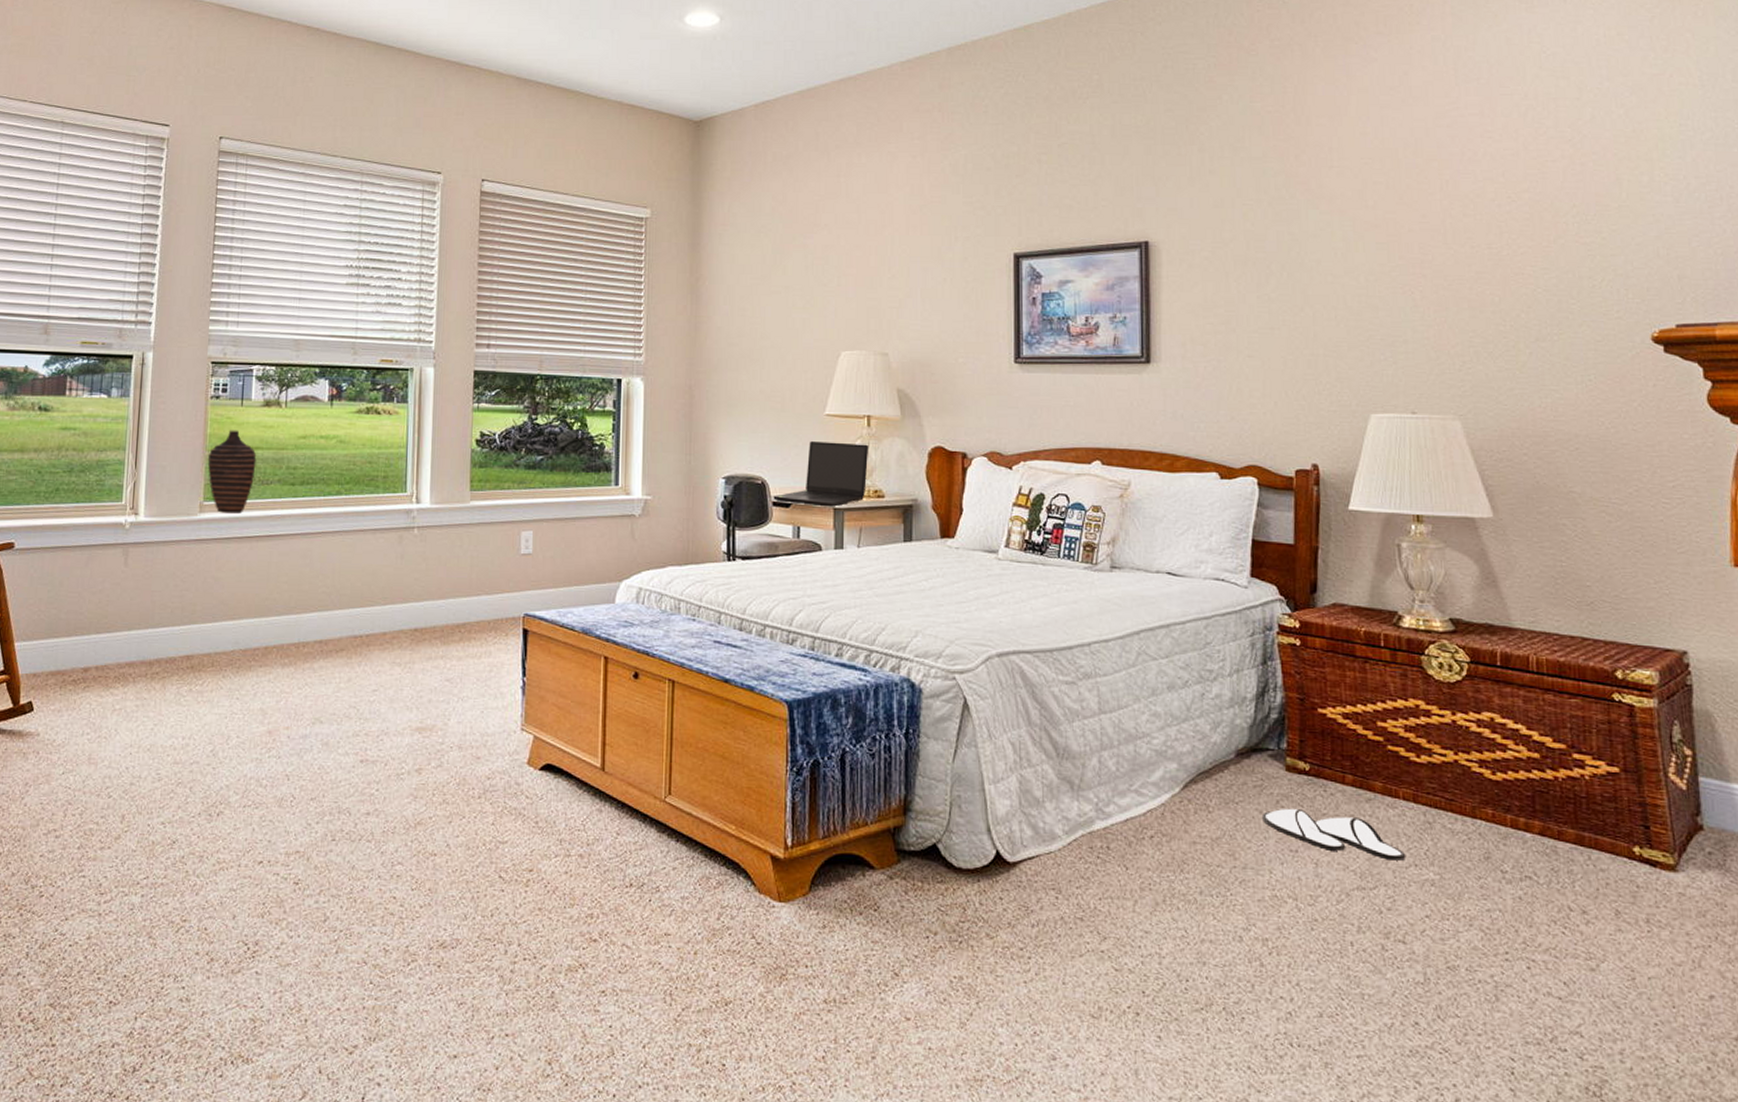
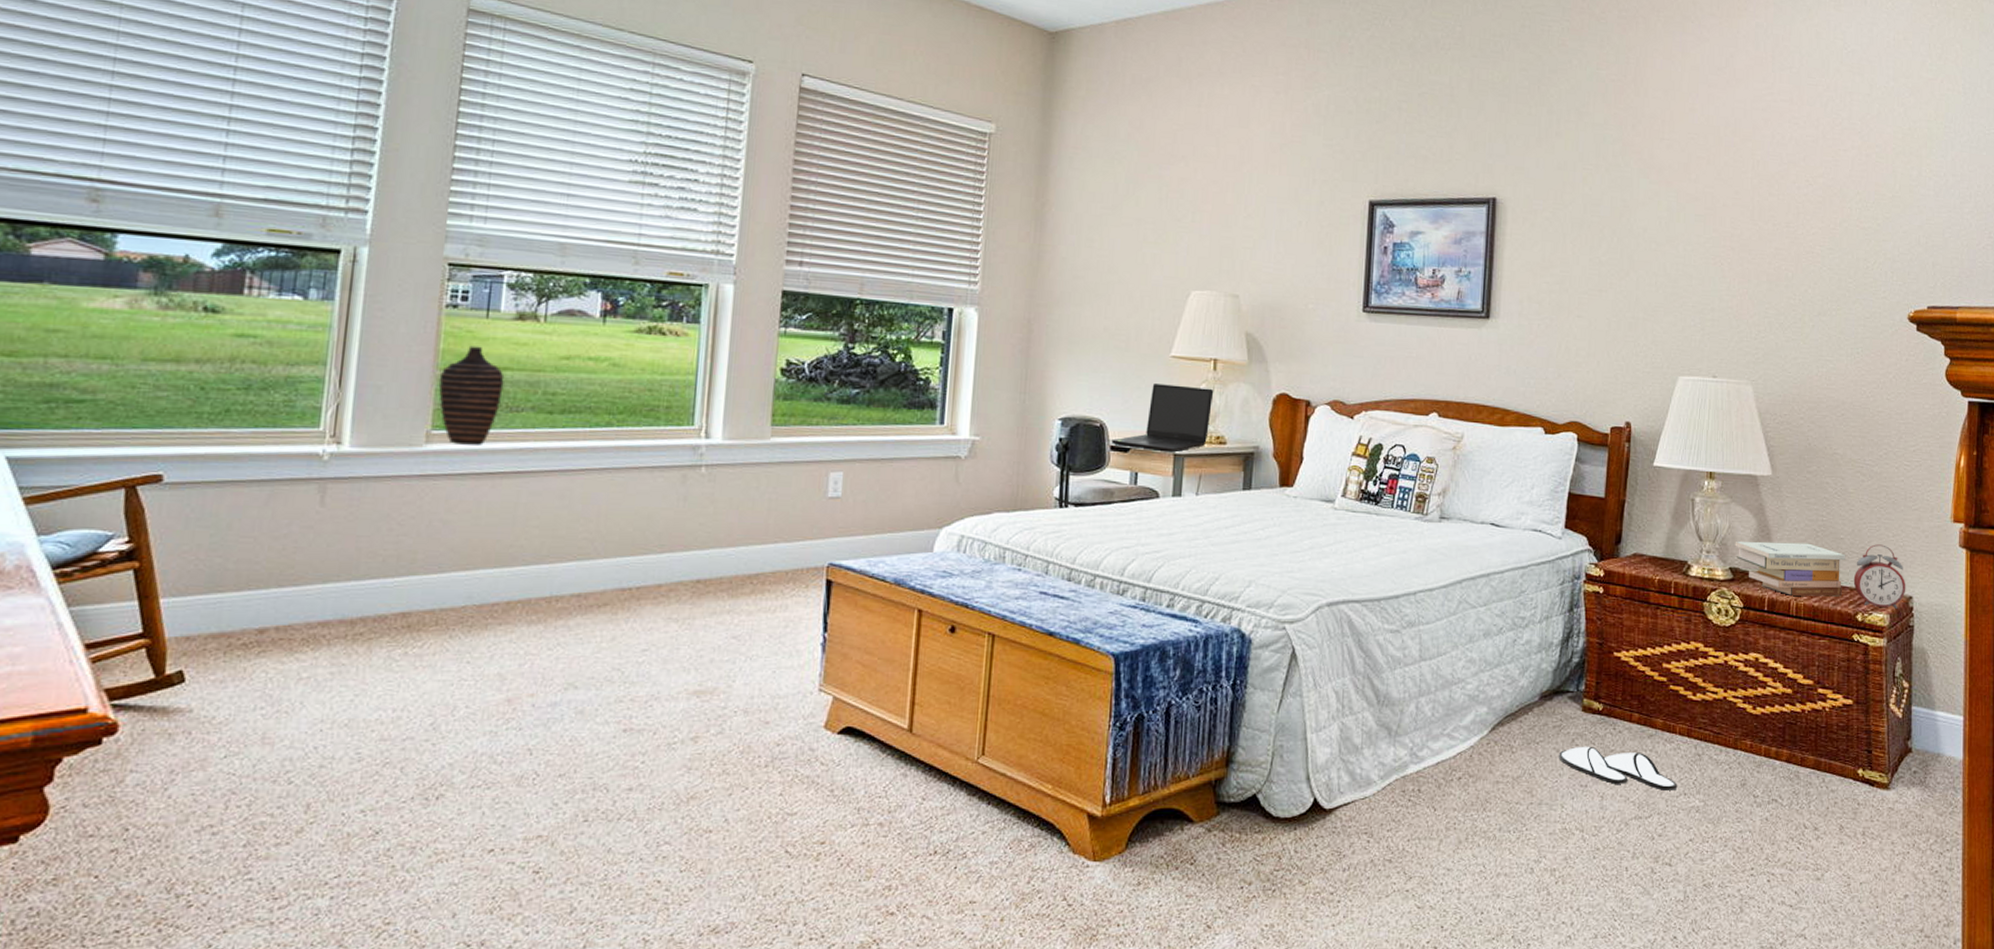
books: none [1454,589,1596,651] -> present [1735,541,1846,597]
alarm clock: none [1607,592,1678,666] -> present [1853,544,1906,610]

